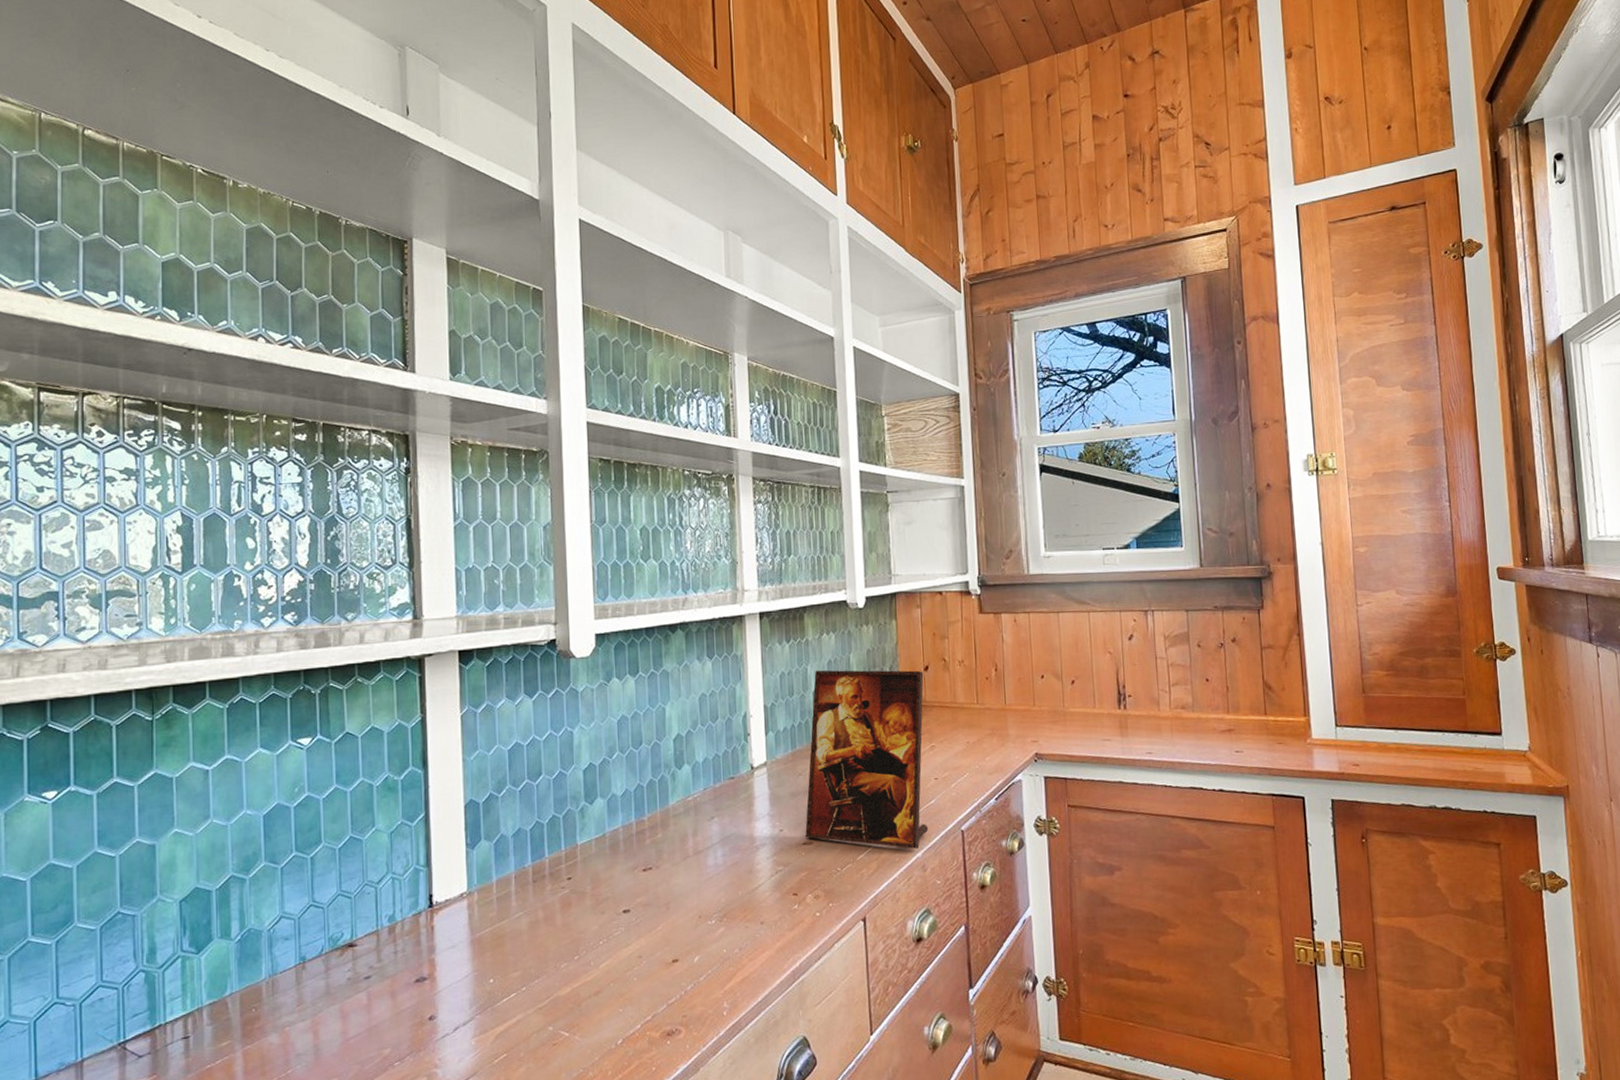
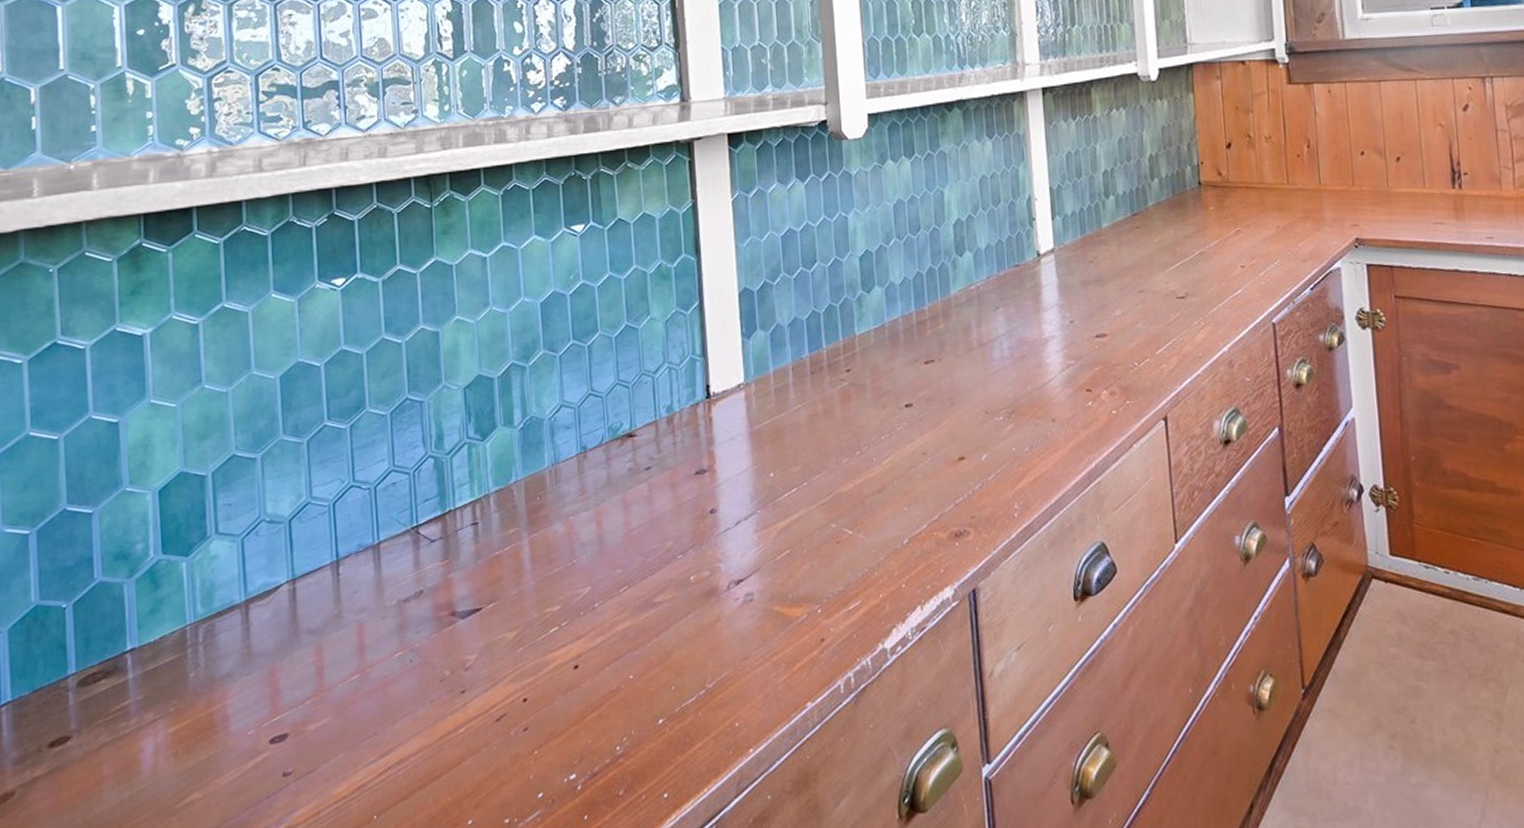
picture frame: present [805,670,929,849] -> none [1098,148,1235,343]

